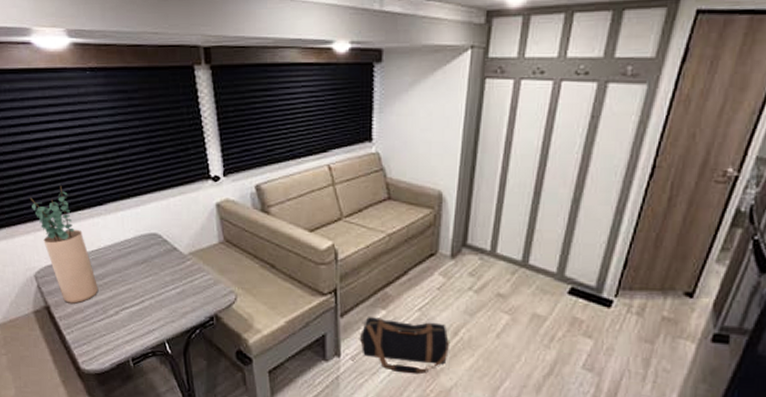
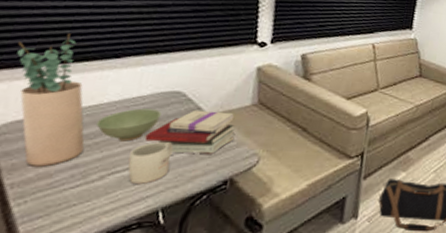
bowl: none [100,251,146,282] -> present [95,108,162,142]
mug: none [132,280,165,319] -> present [127,141,174,184]
books: none [139,250,211,292] -> present [144,109,235,154]

